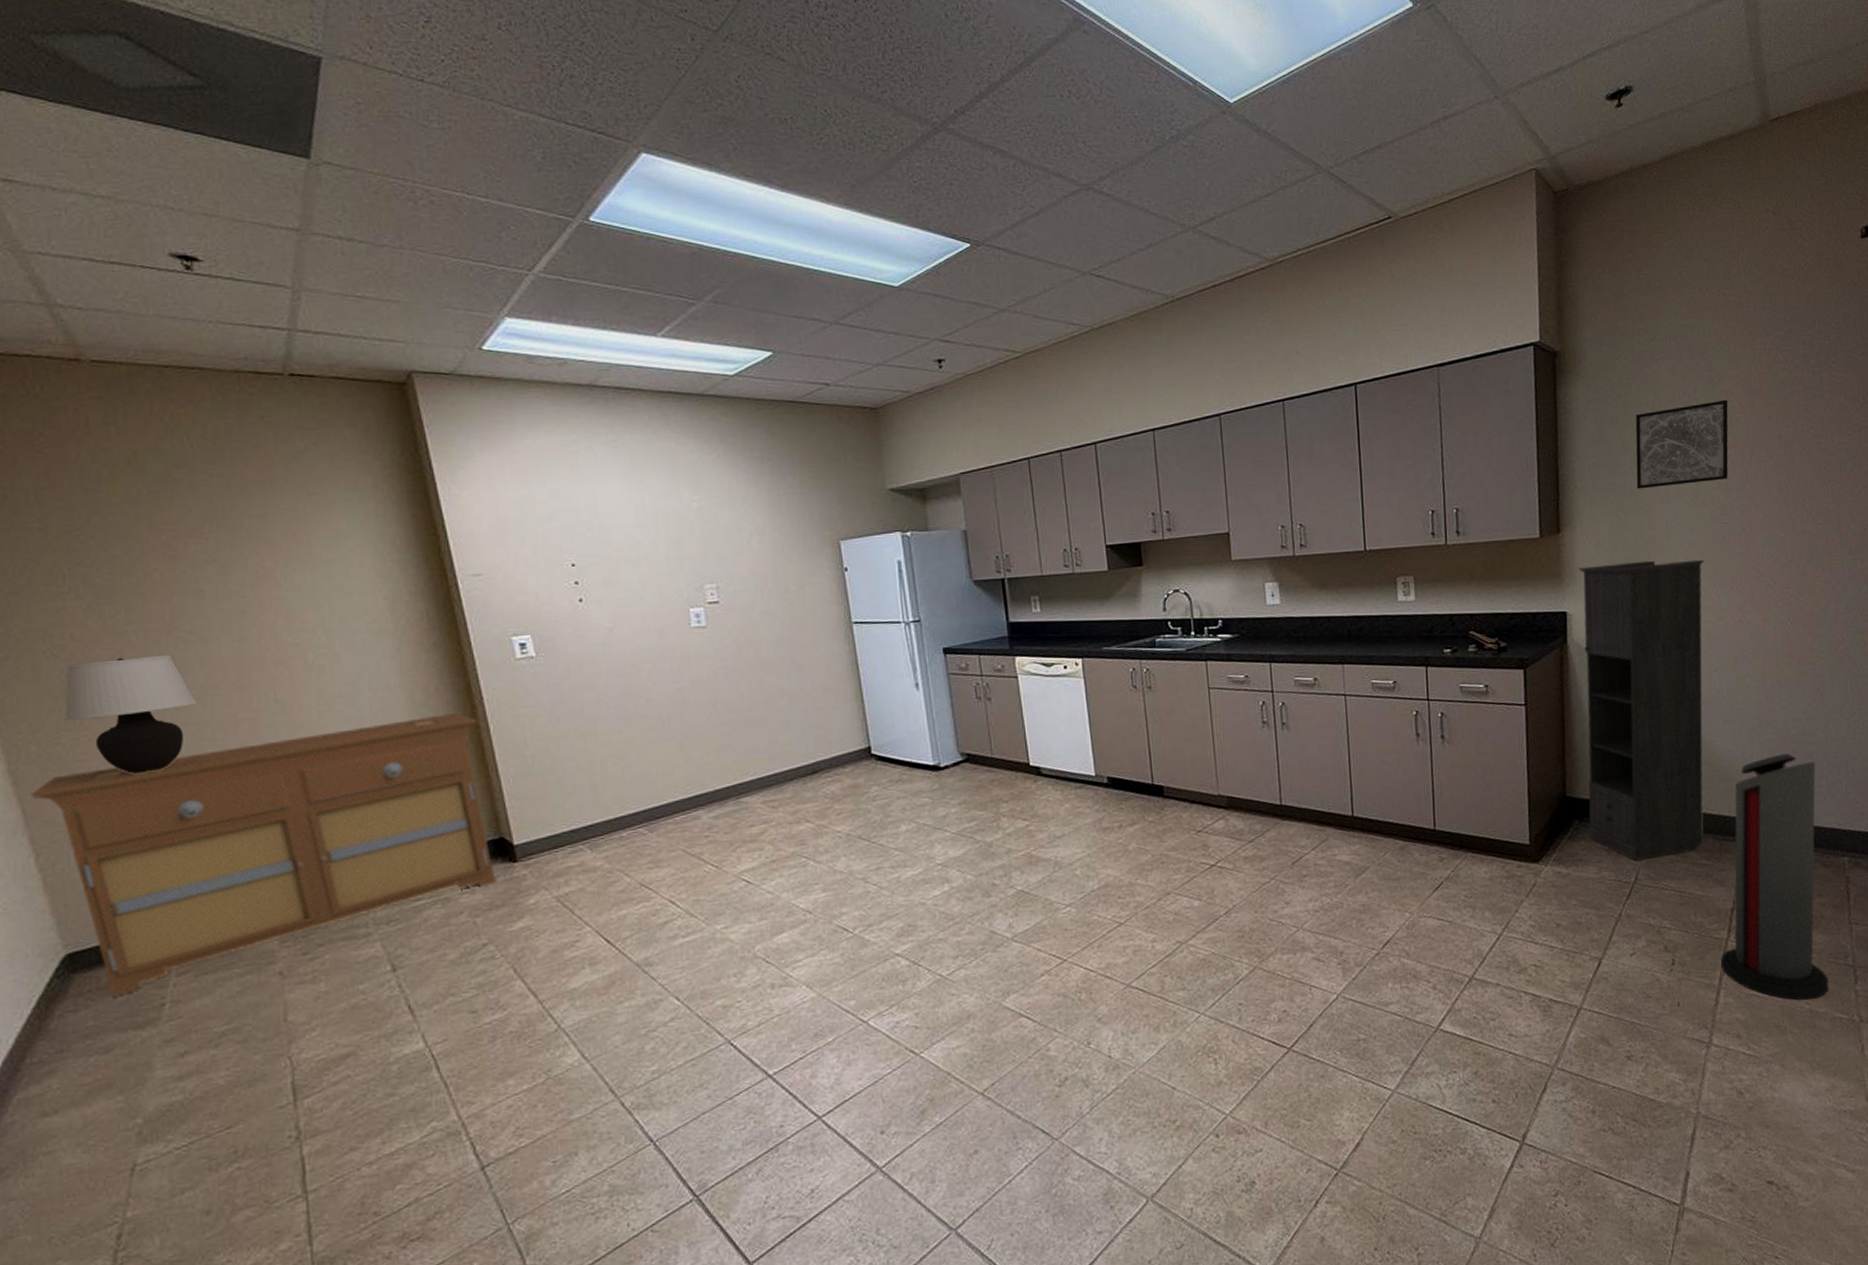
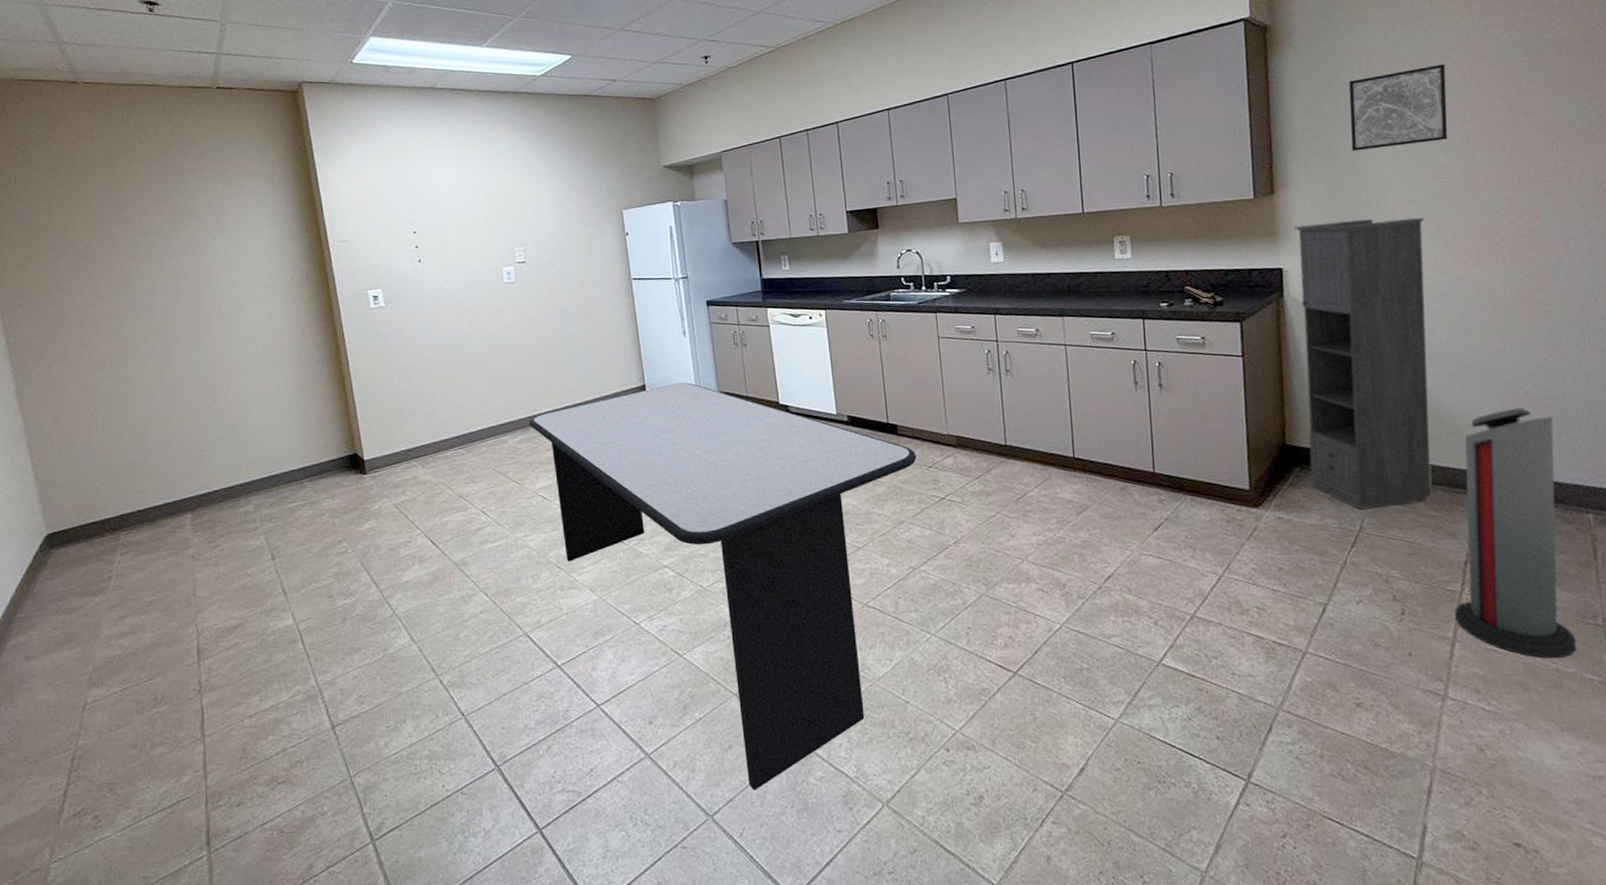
sideboard: present [31,713,497,998] -> none [30,352,351,570]
table lamp: present [63,656,198,774] -> none [54,305,144,396]
dining table: none [726,743,1185,1198] -> present [528,382,917,791]

